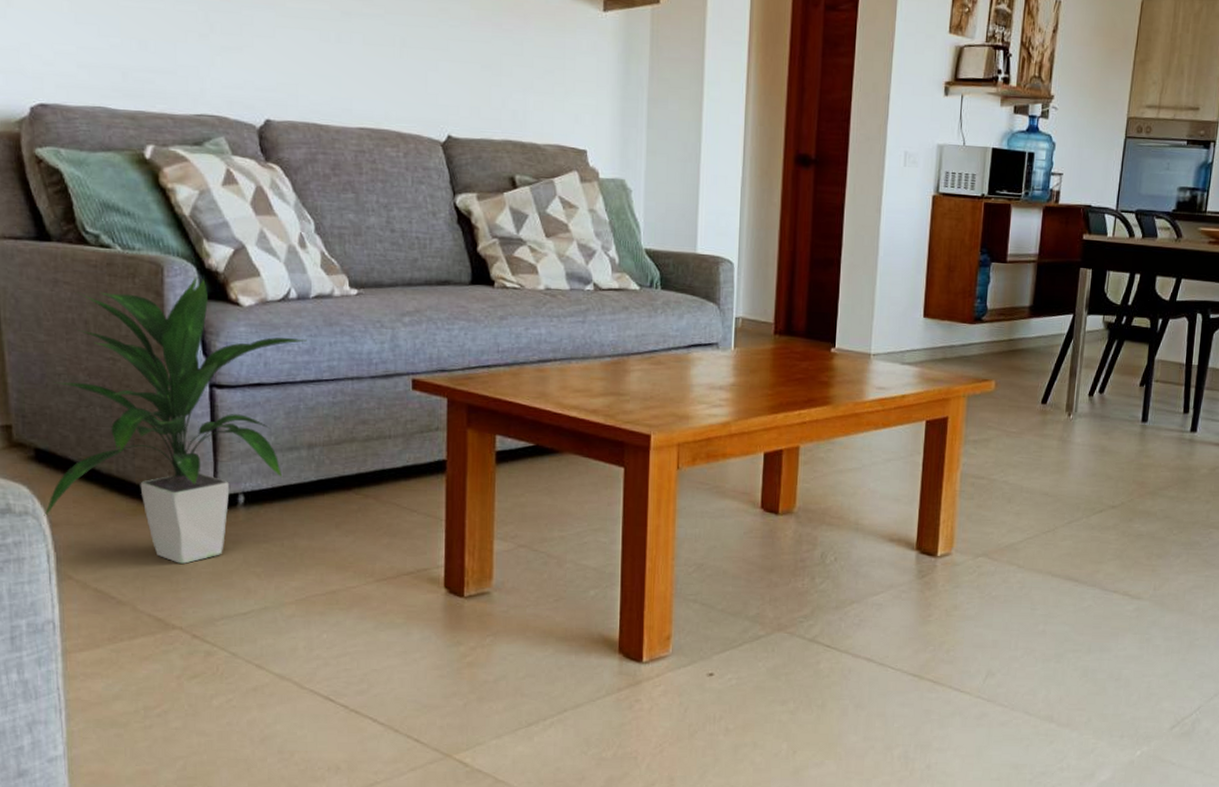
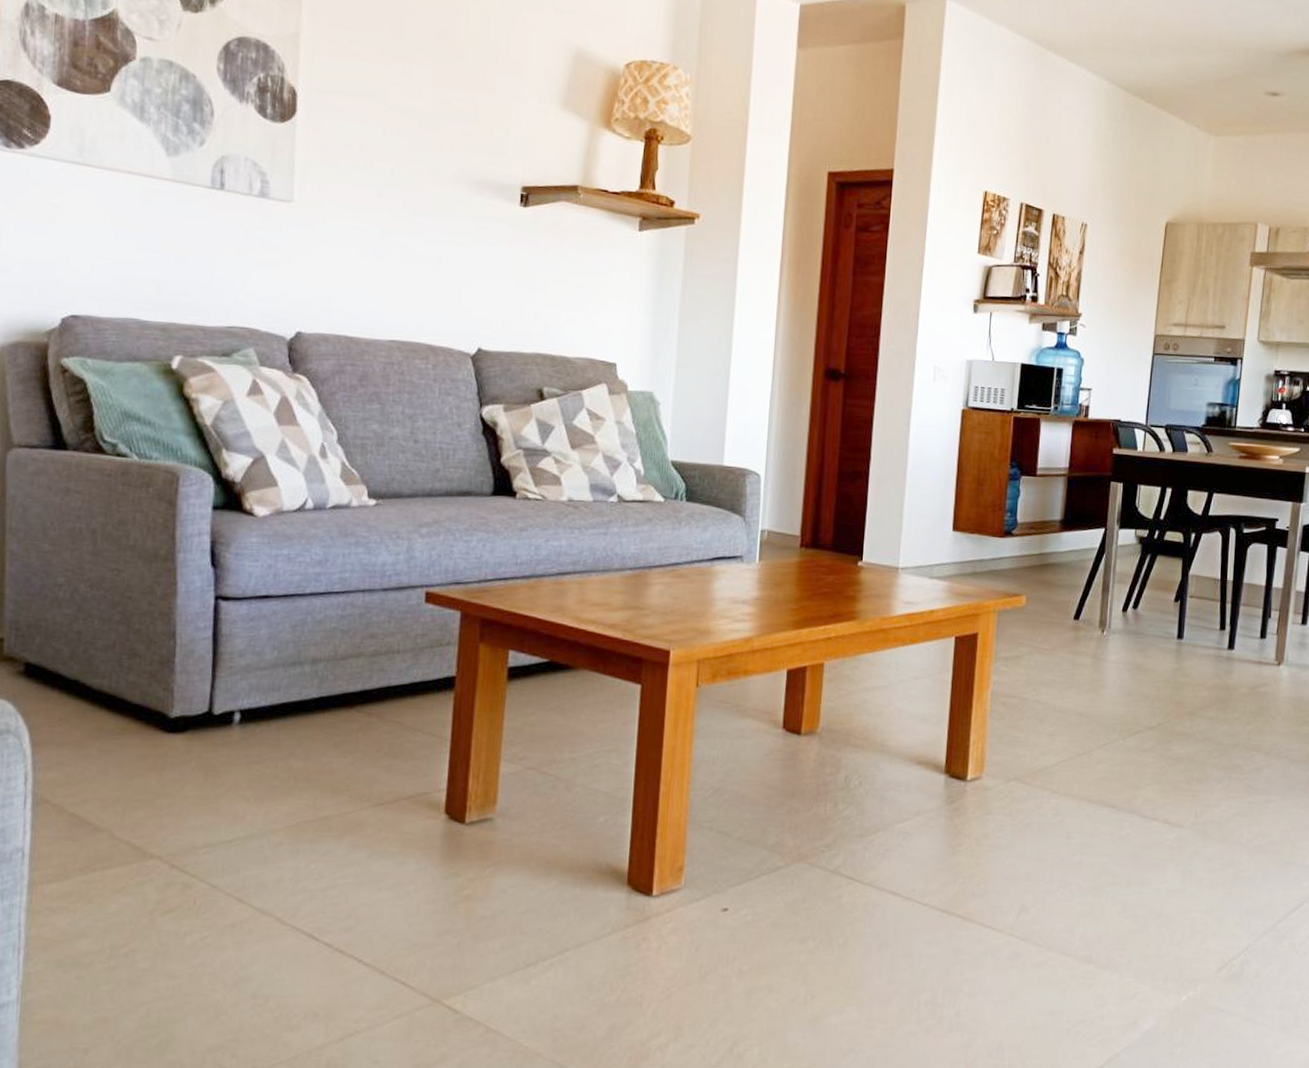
indoor plant: present [44,273,307,564] -> none [26,483,320,787]

